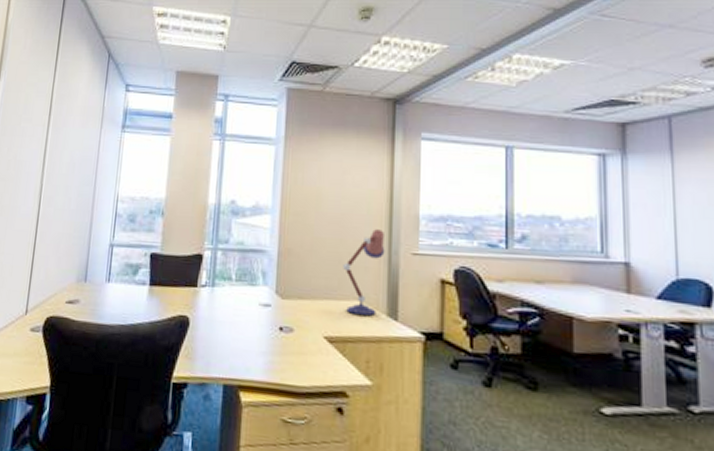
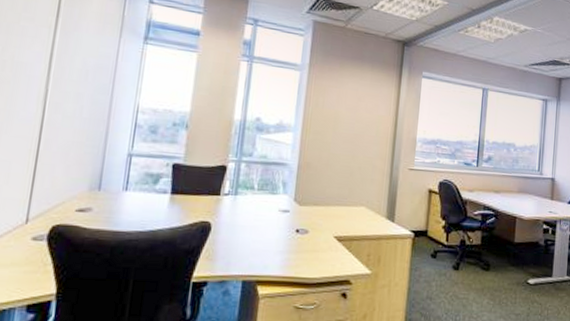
desk lamp: present [343,229,385,316] -> none [353,148,388,218]

